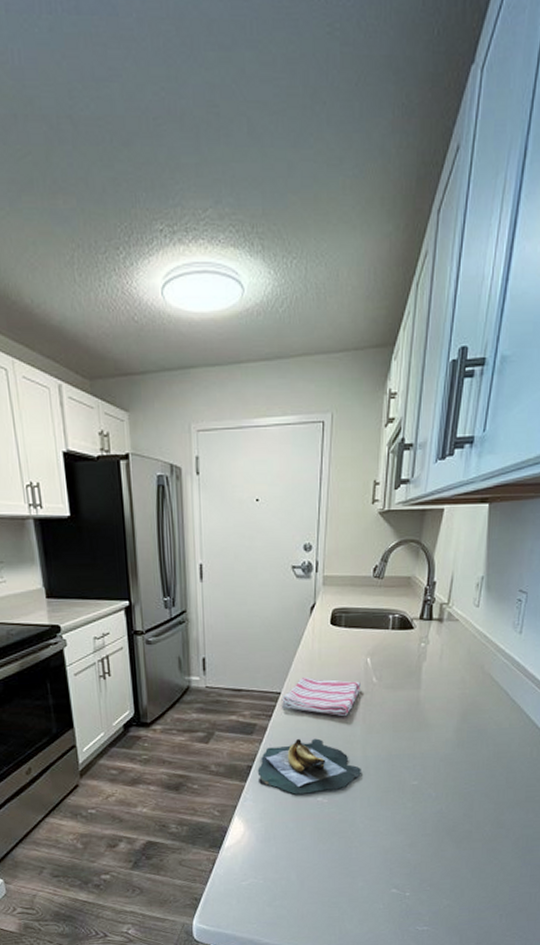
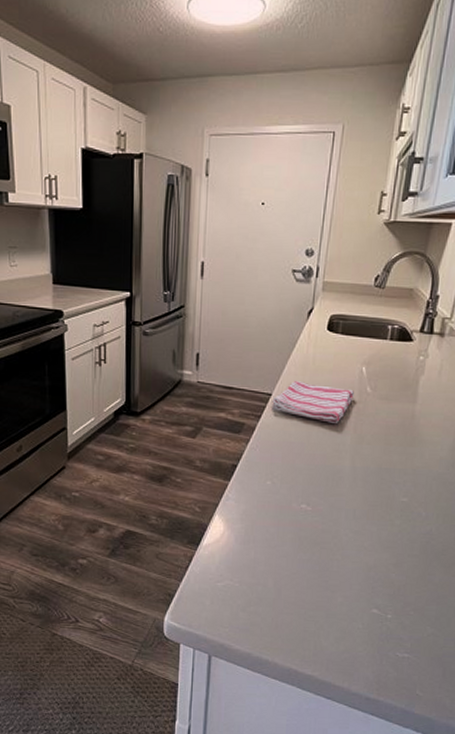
banana bunch: present [257,738,361,794] -> none [242,441,349,499]

